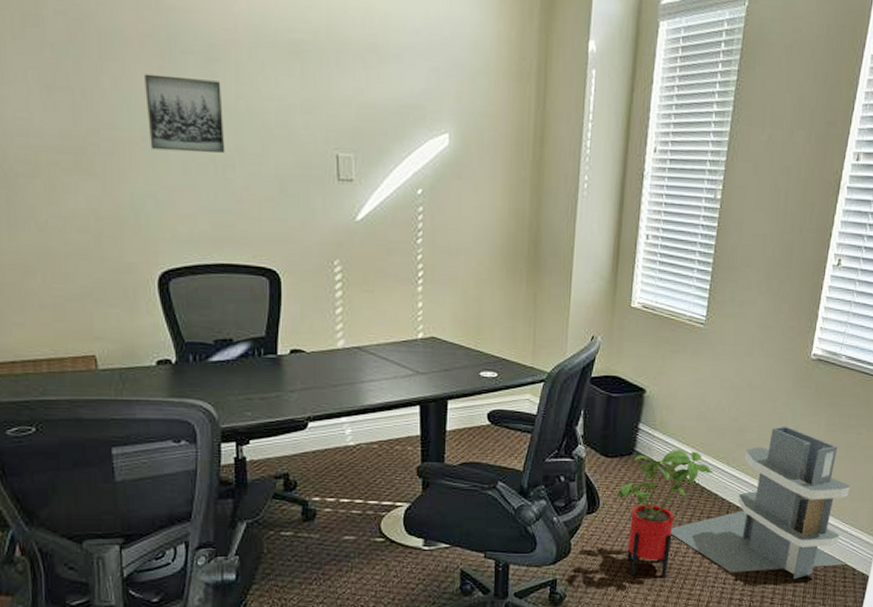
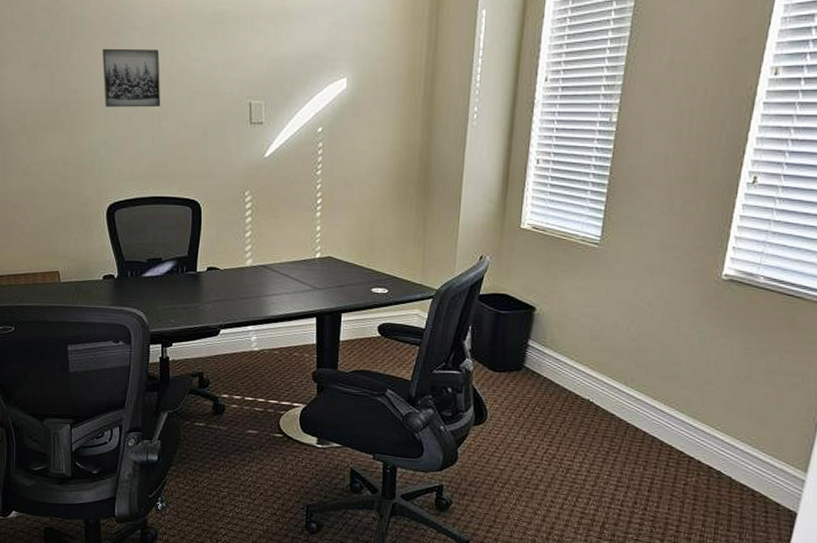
house plant: present [617,450,713,578] -> none [506,367,609,494]
architectural model: present [671,426,850,579] -> none [563,347,772,508]

